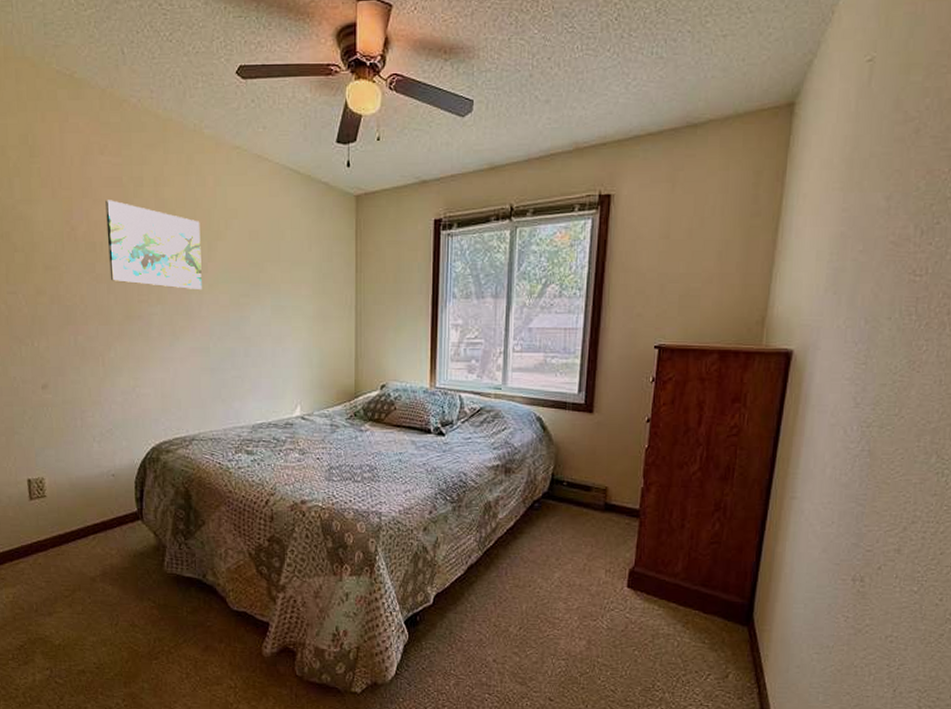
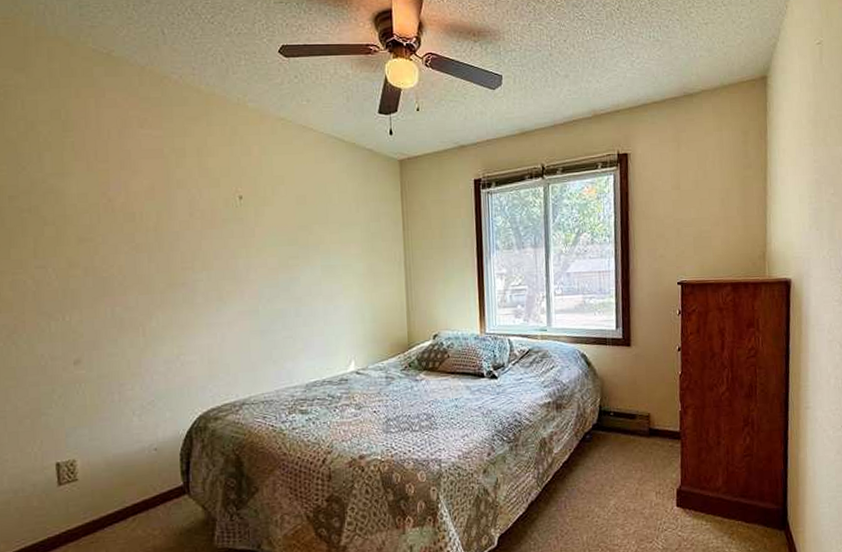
wall art: present [106,200,202,290] -> none [146,171,249,255]

